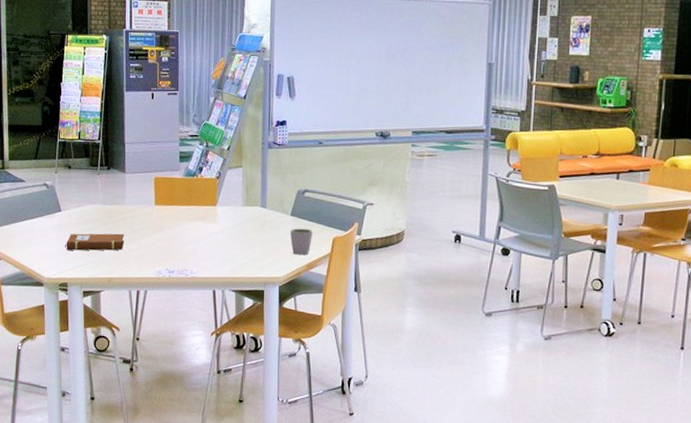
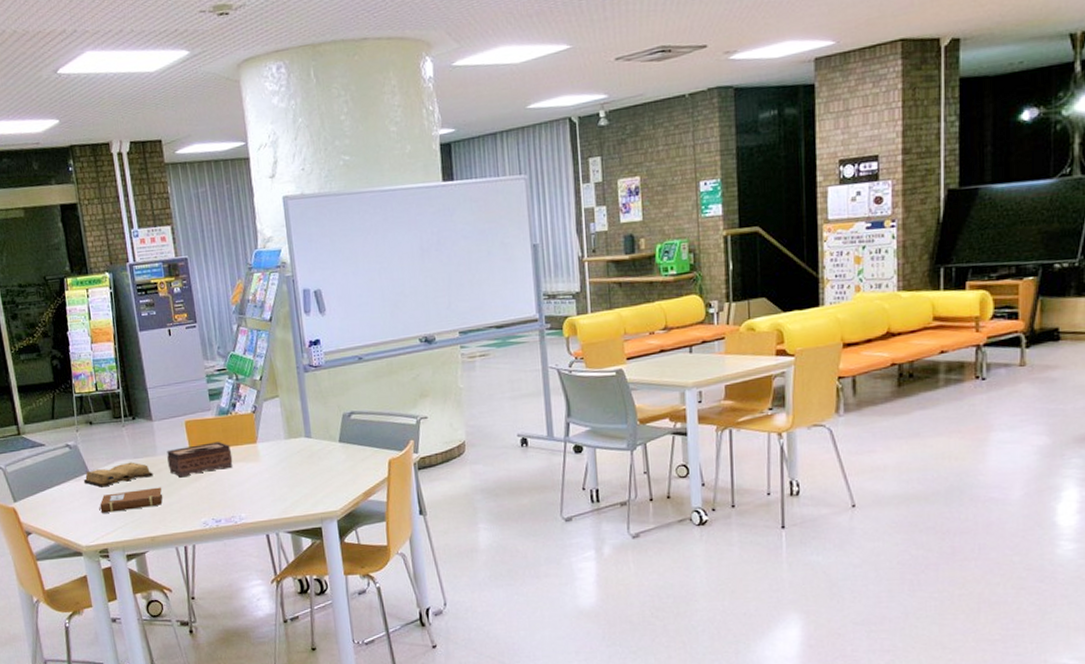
diary: none [54,207,119,227] -> present [83,462,153,487]
tissue box: none [133,199,193,228] -> present [167,442,233,478]
mug: present [289,228,313,255] -> none [340,454,366,484]

